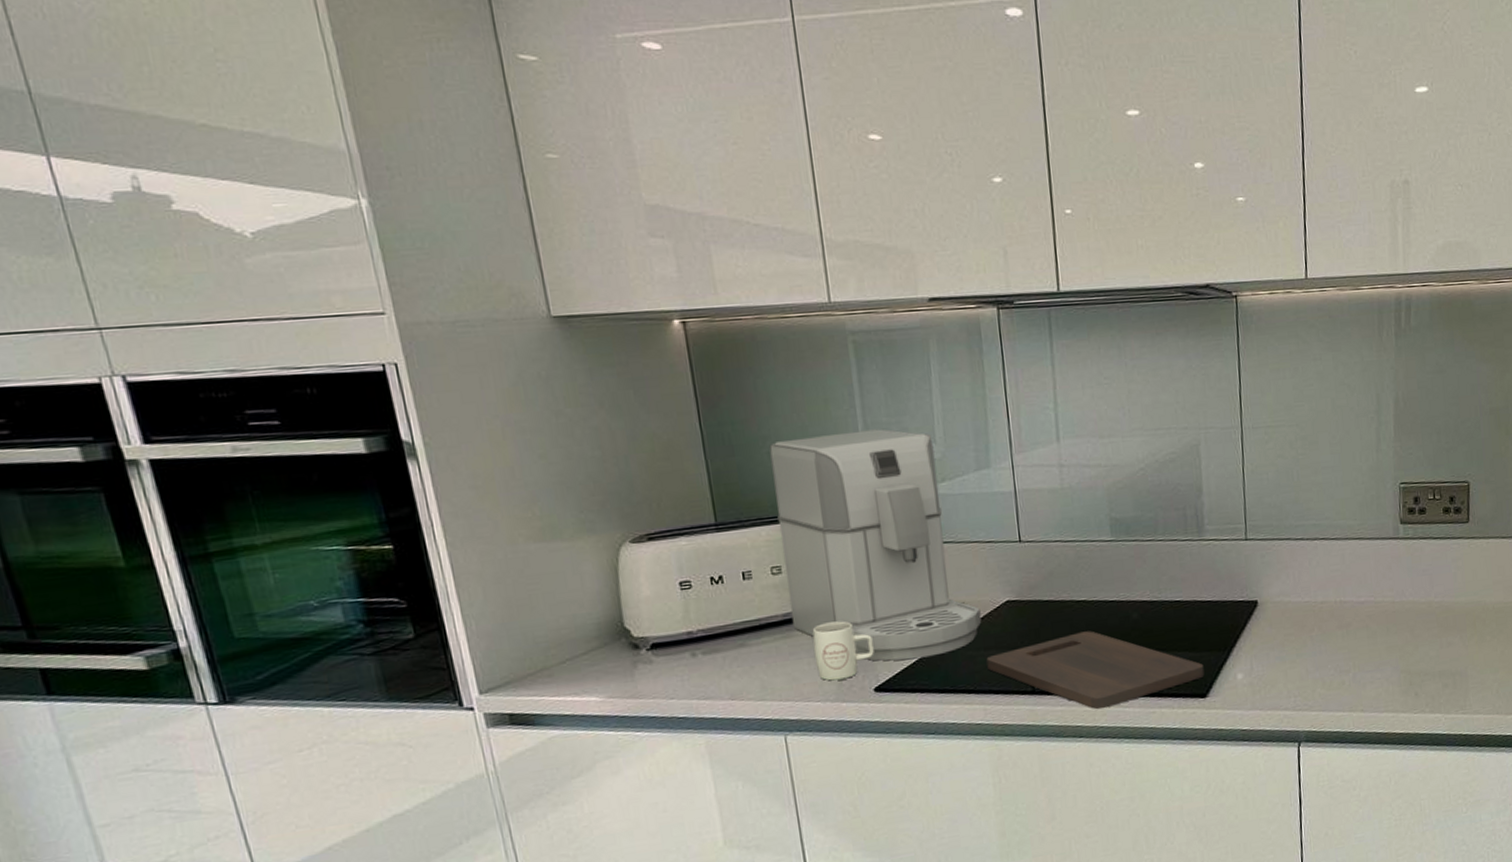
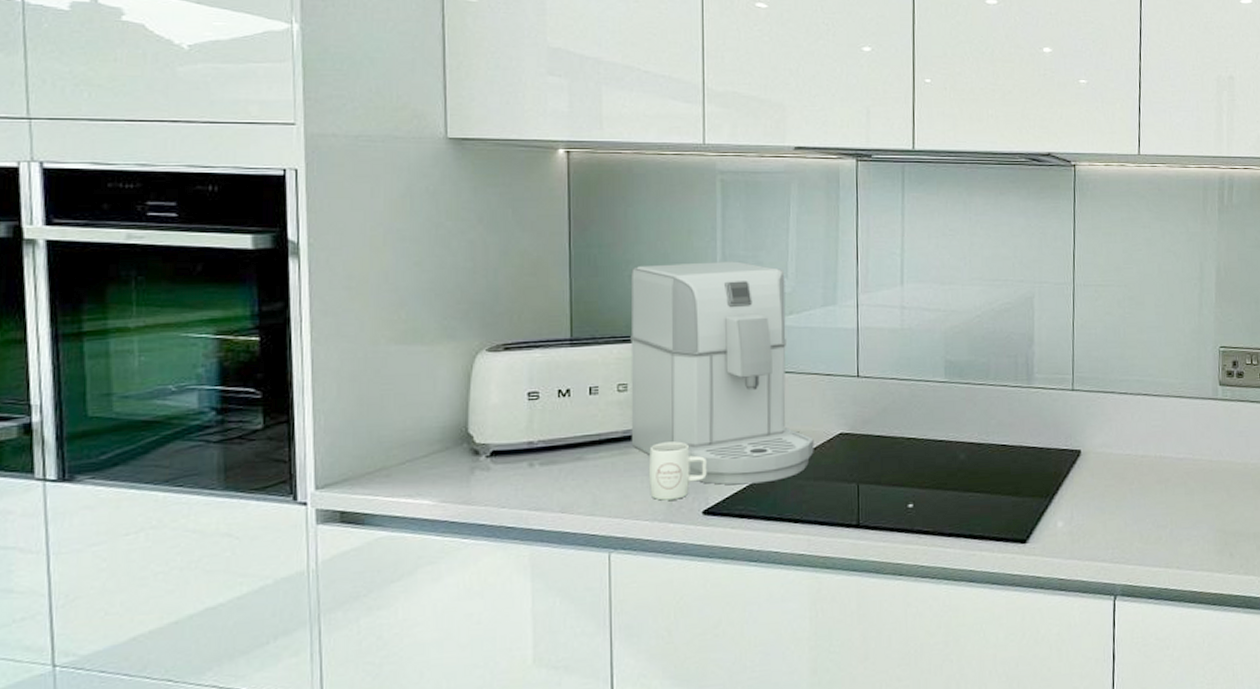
cutting board: present [986,631,1205,710] -> none [815,468,1026,548]

